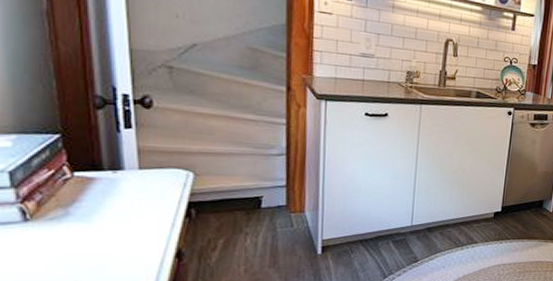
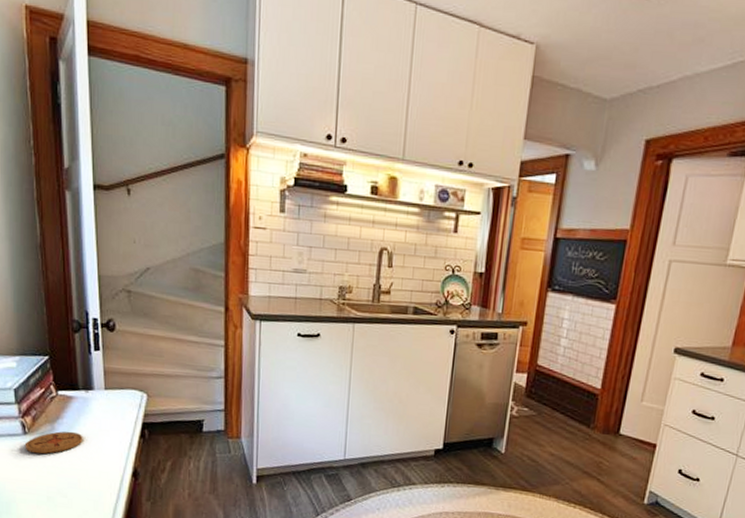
coaster: none [25,215,110,242] -> present [24,431,83,454]

